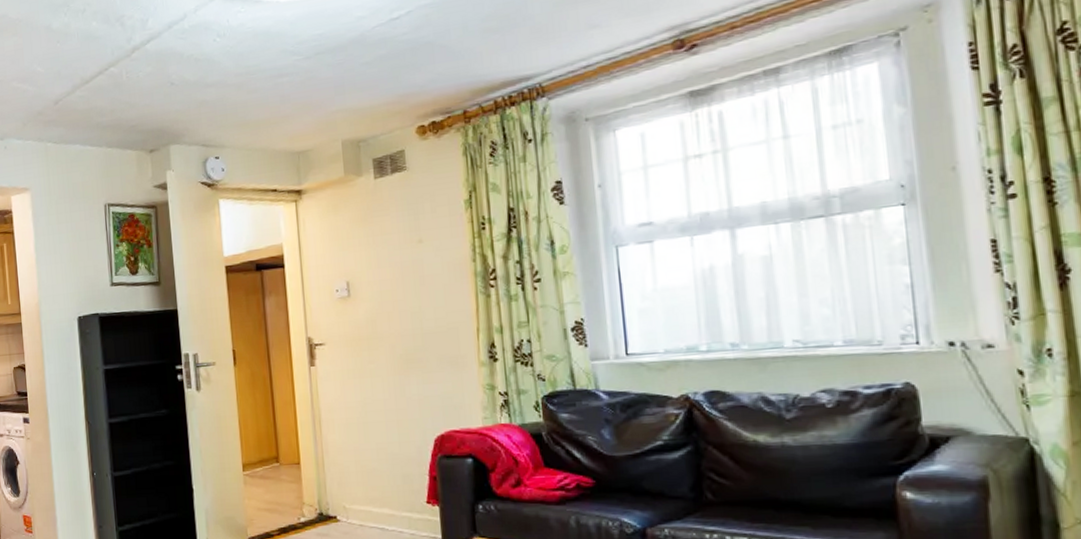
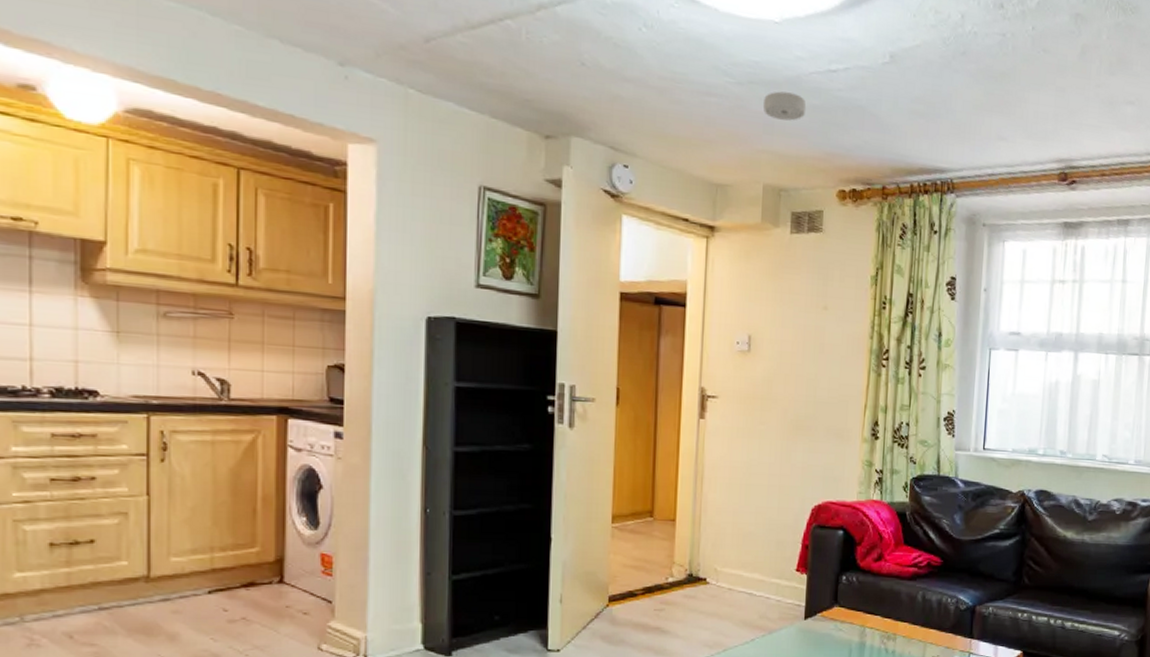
smoke detector: none [332,50,374,80] -> present [763,91,807,121]

